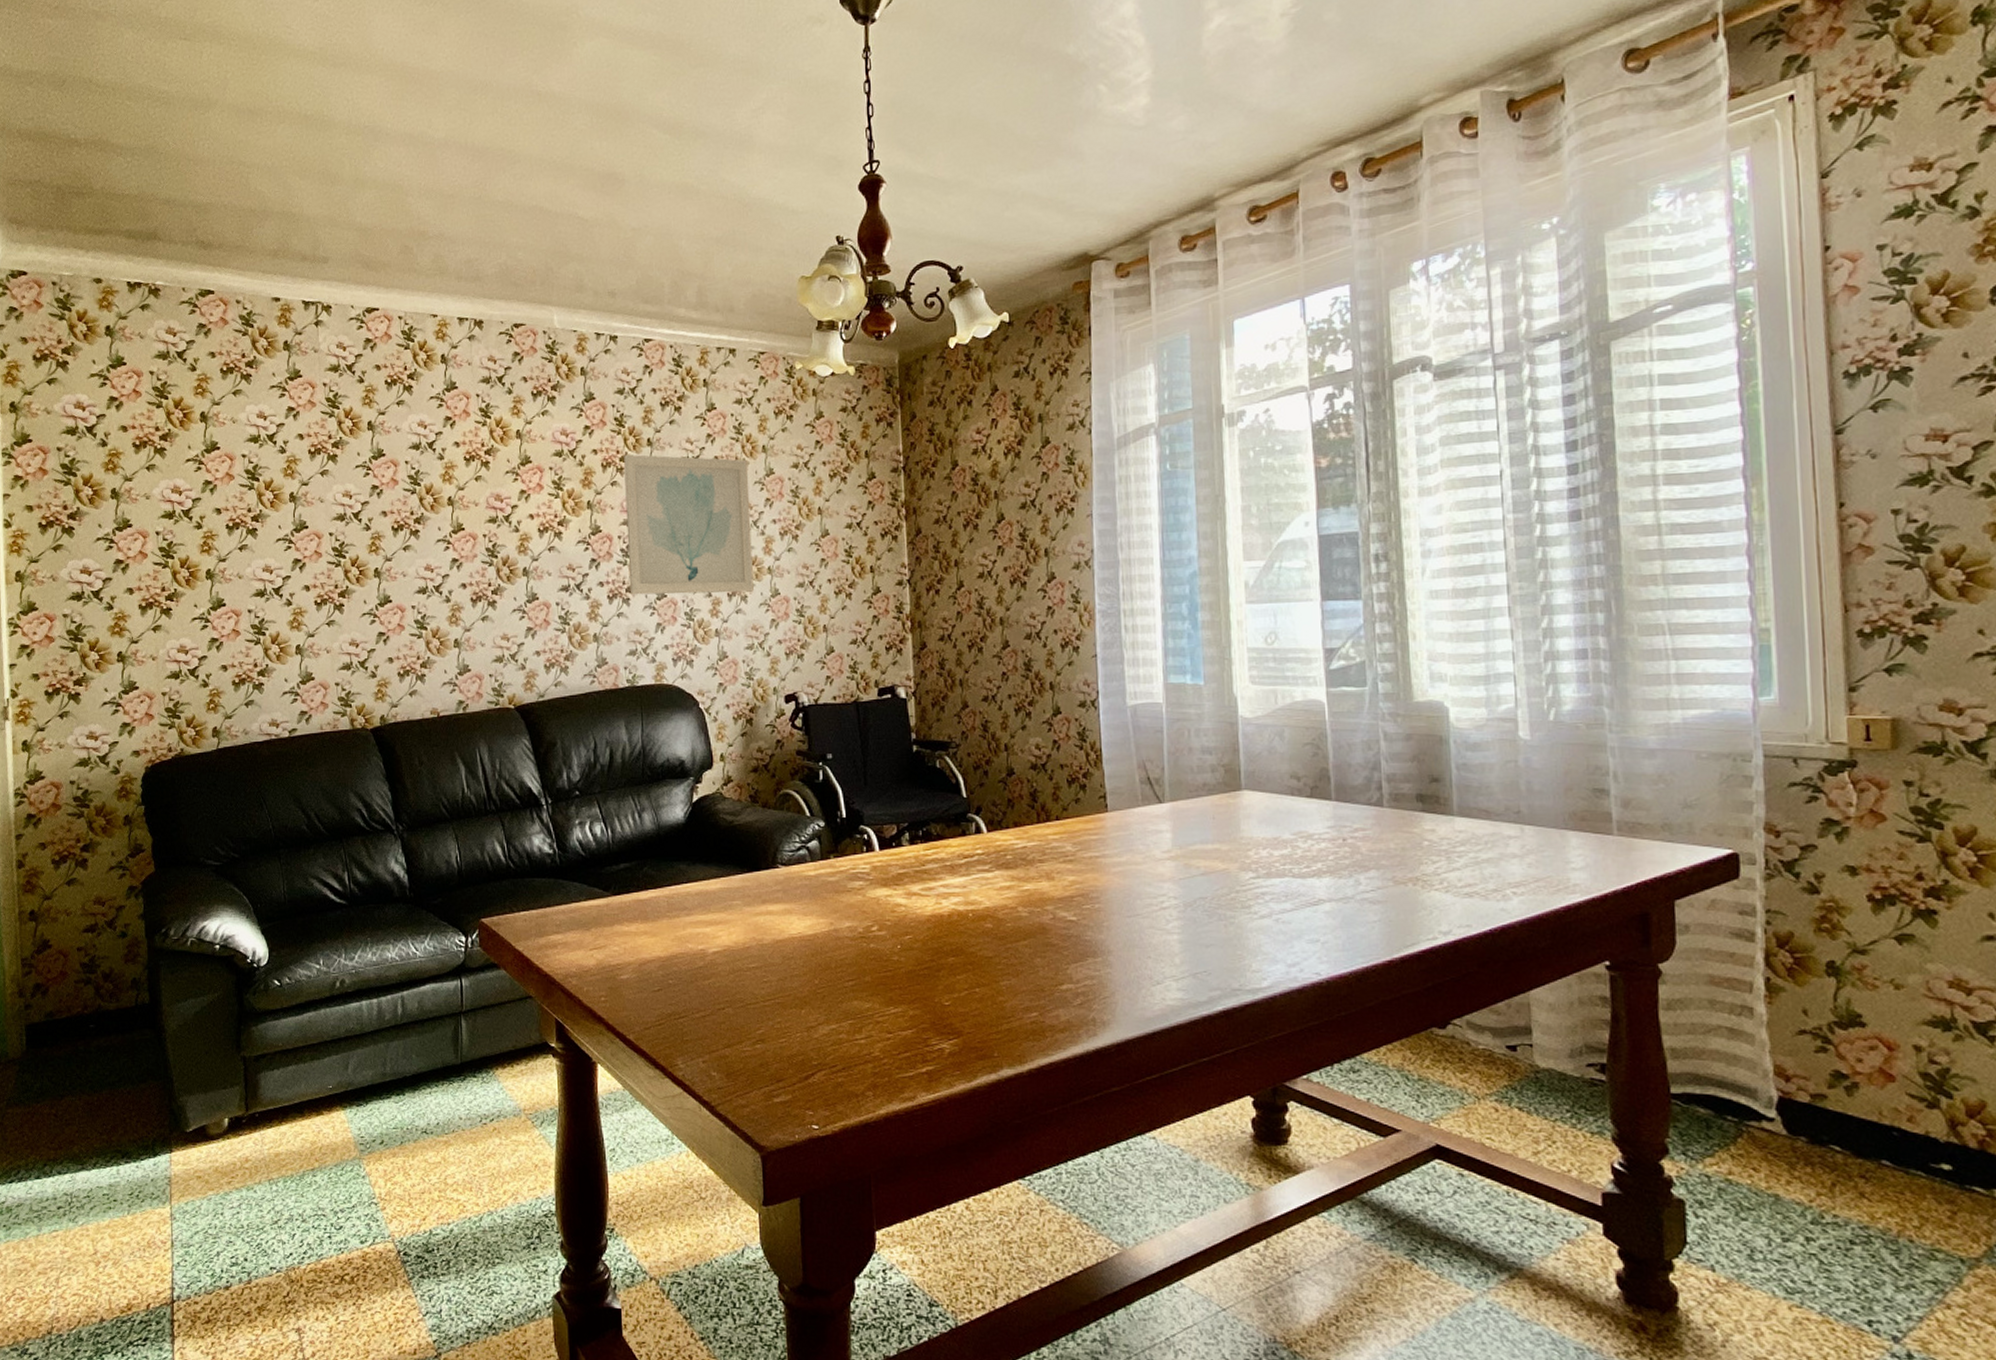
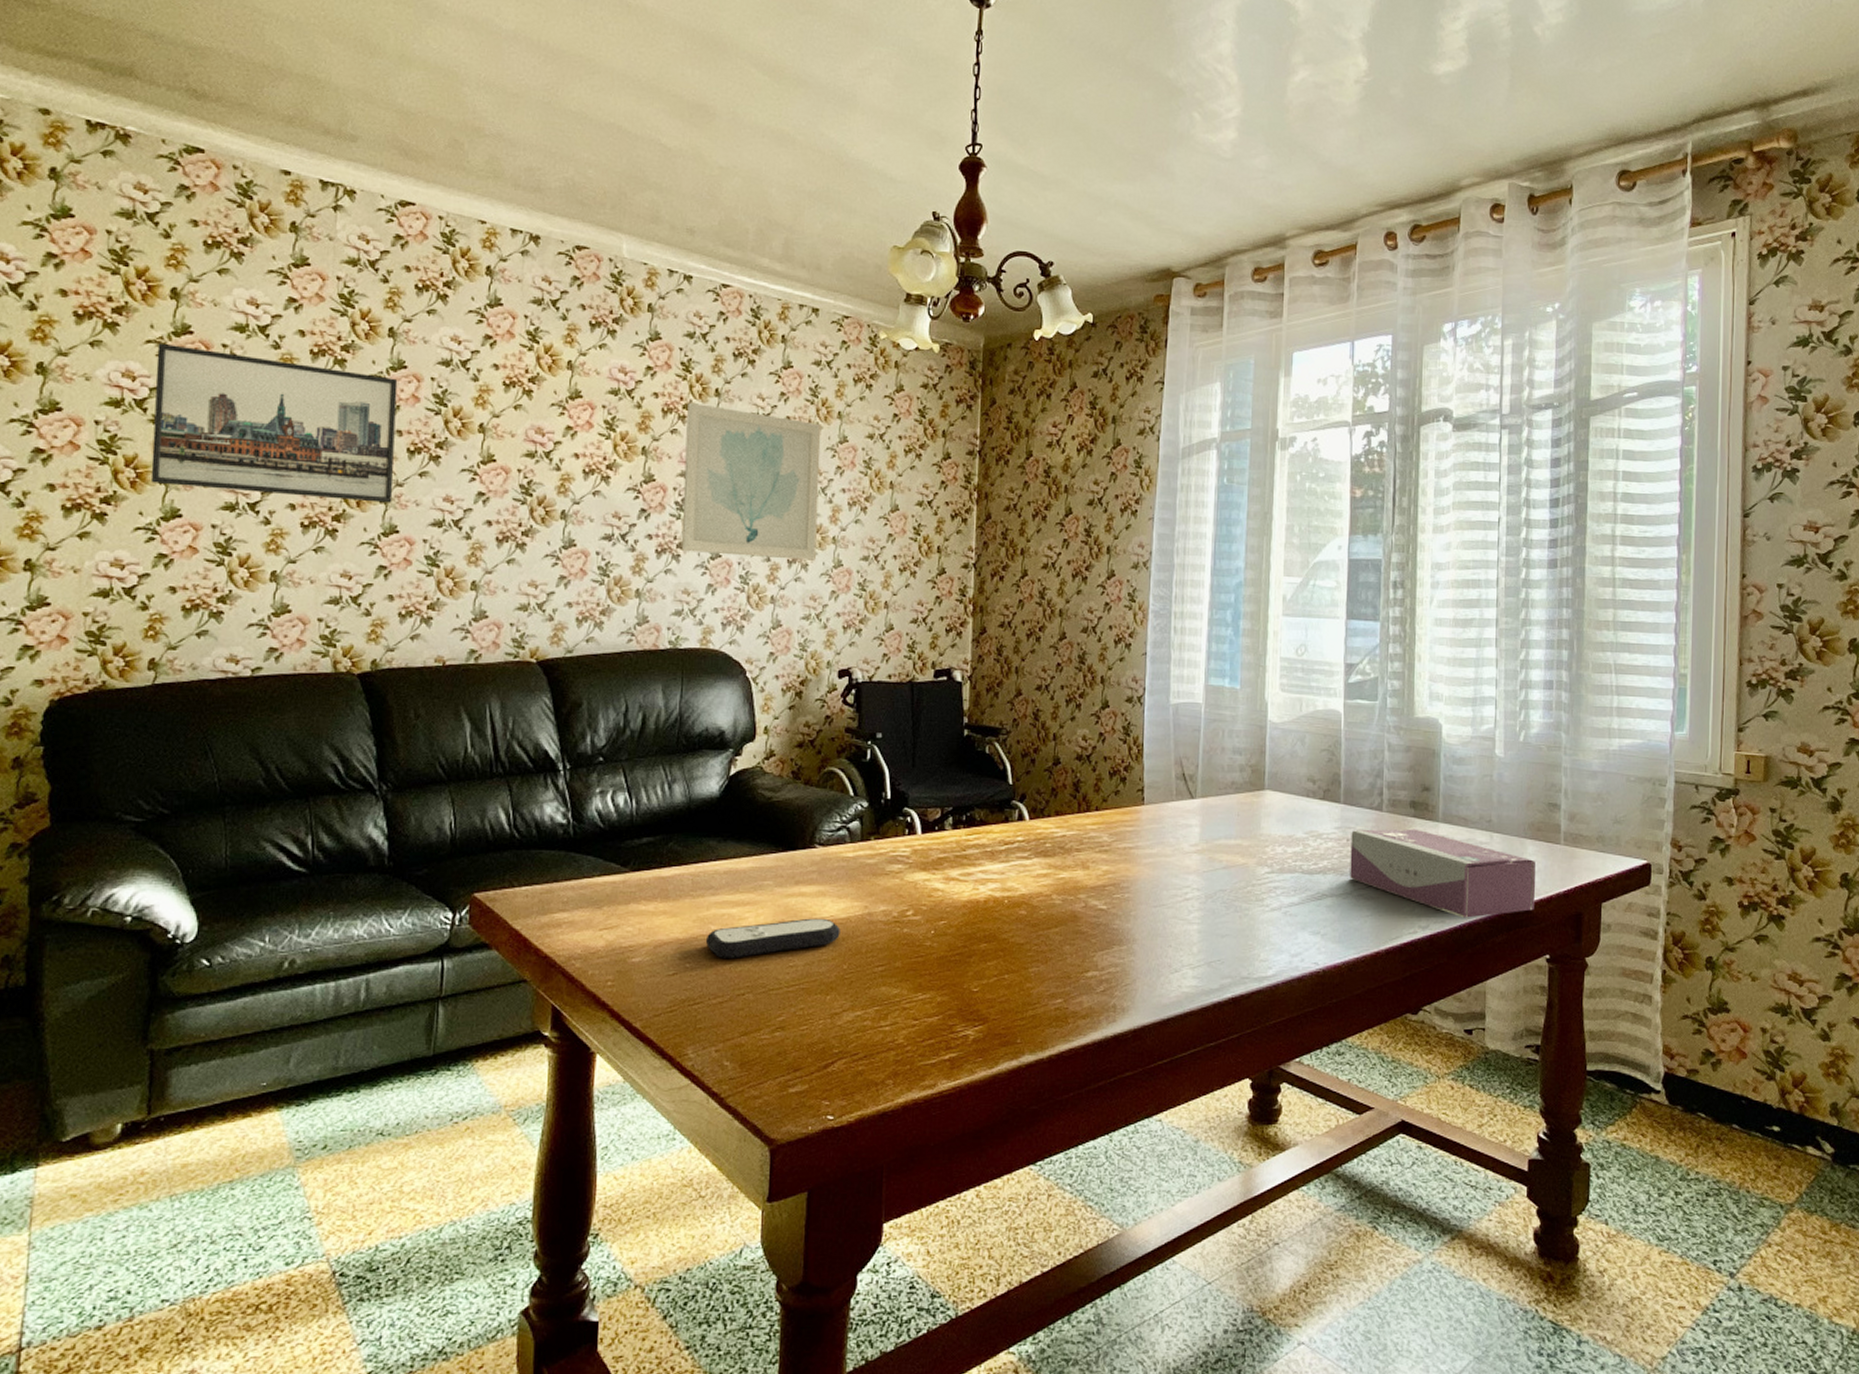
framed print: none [195,460,384,580] -> present [150,342,398,503]
remote control: none [684,935,809,975] -> present [705,918,840,959]
tissue box: none [1347,824,1585,921] -> present [1350,828,1536,918]

